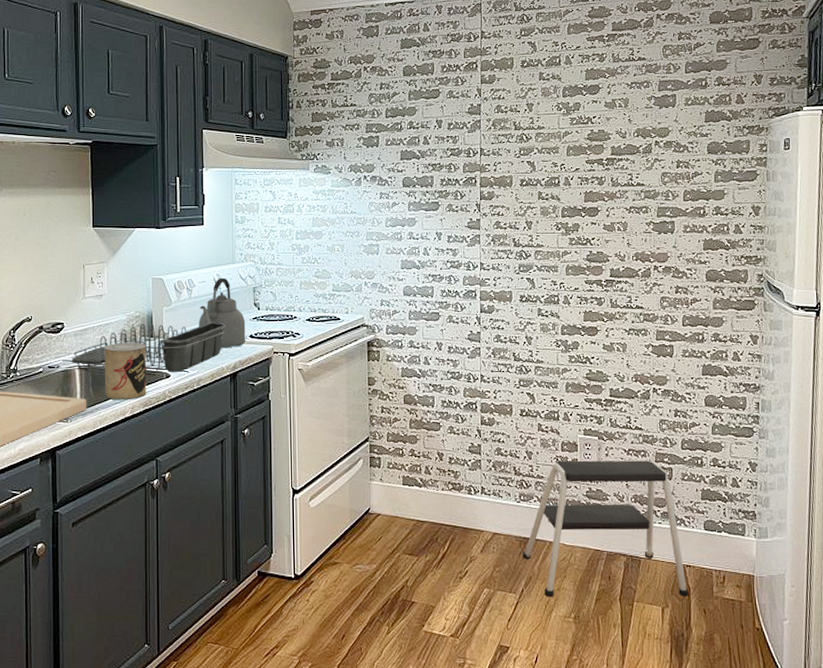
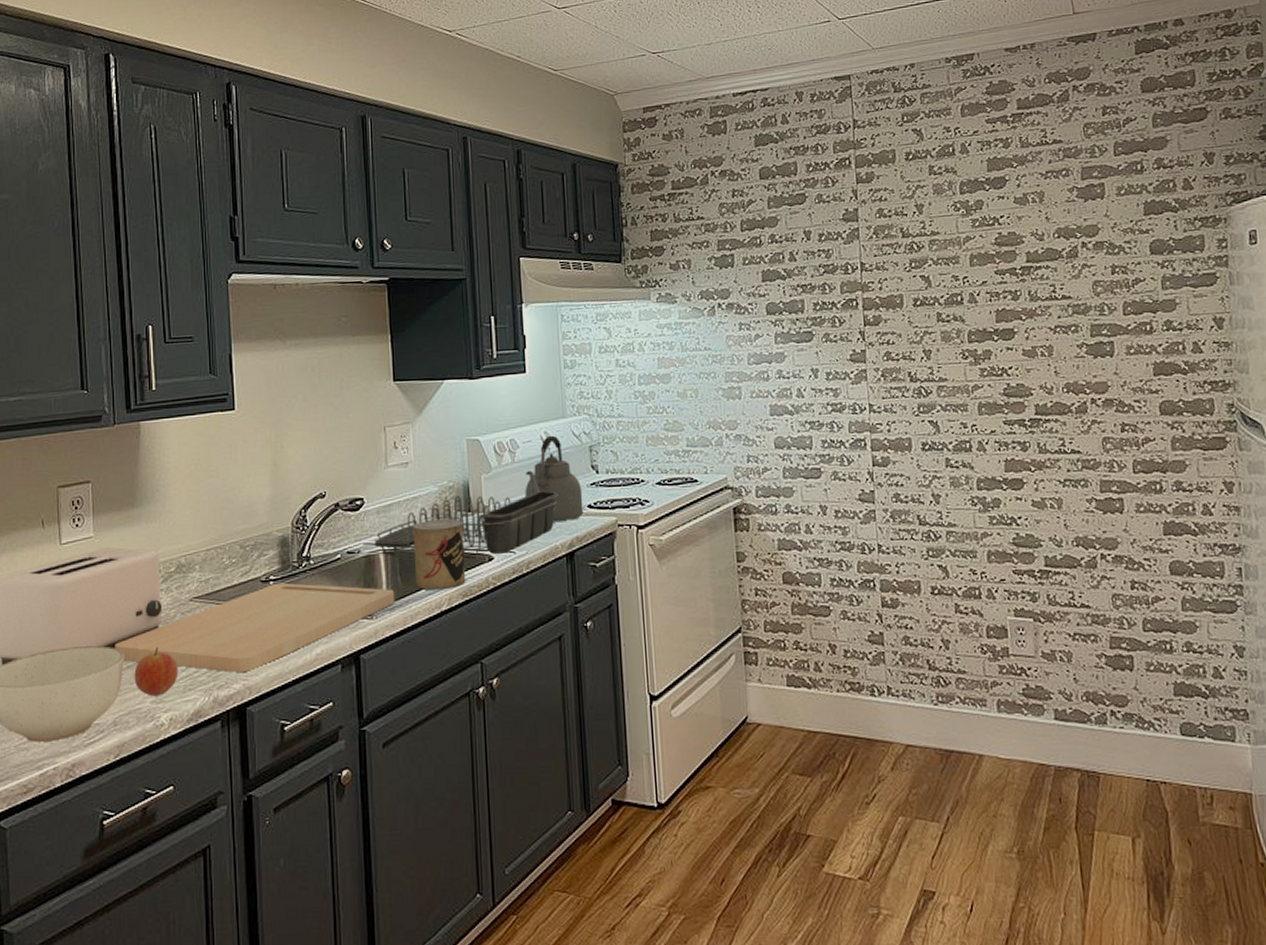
step stool: present [522,460,689,597] -> none [945,646,1167,826]

